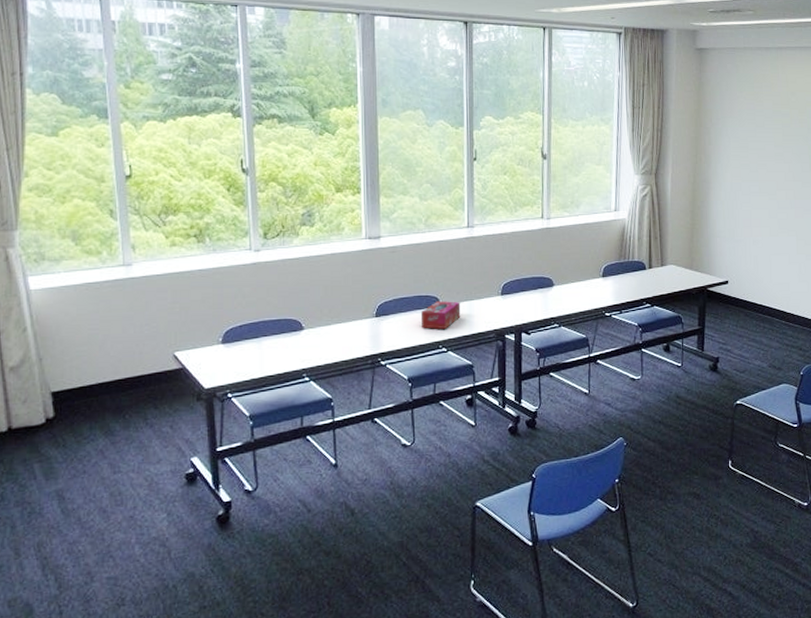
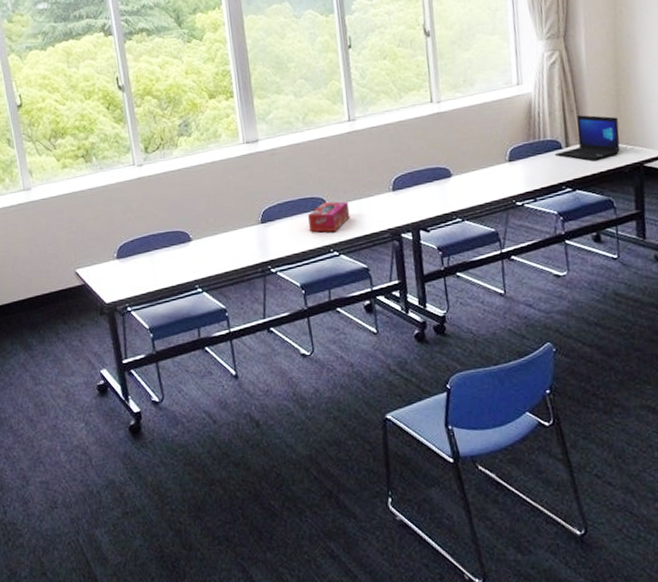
laptop: none [640,242,691,281] -> present [555,115,620,160]

